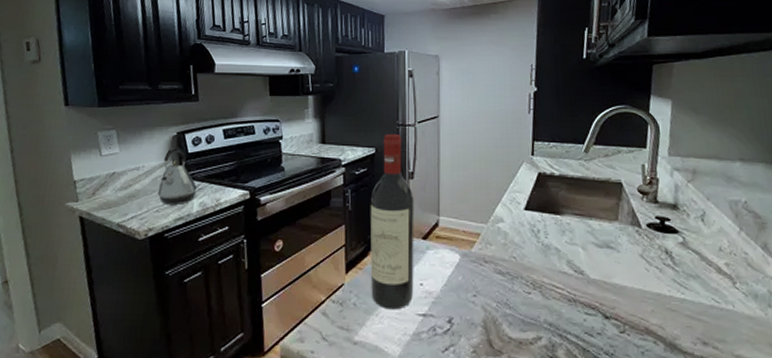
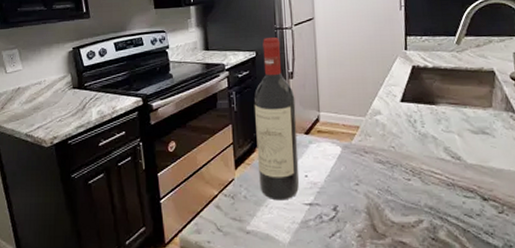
kettle: present [157,147,197,204] -> none [59,61,94,114]

